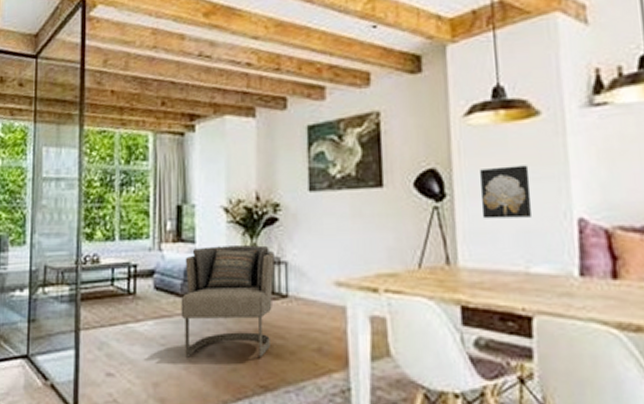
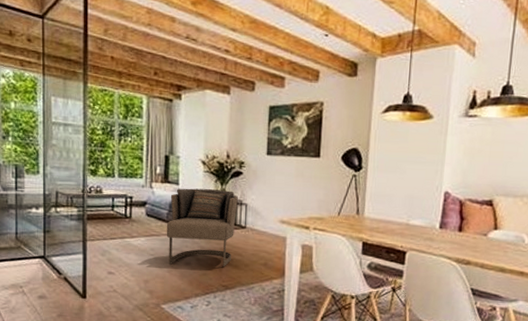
wall art: present [480,165,533,219] -> none [384,152,420,188]

